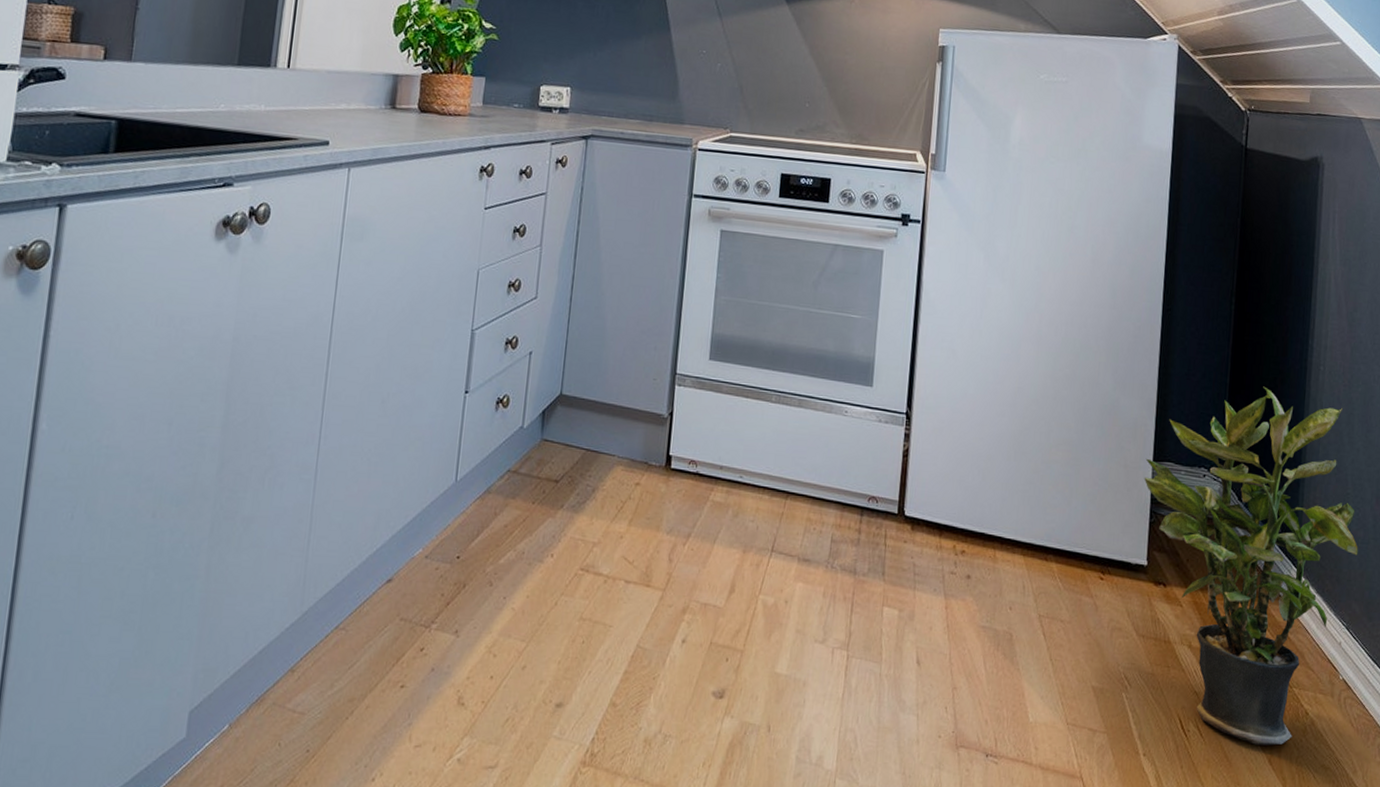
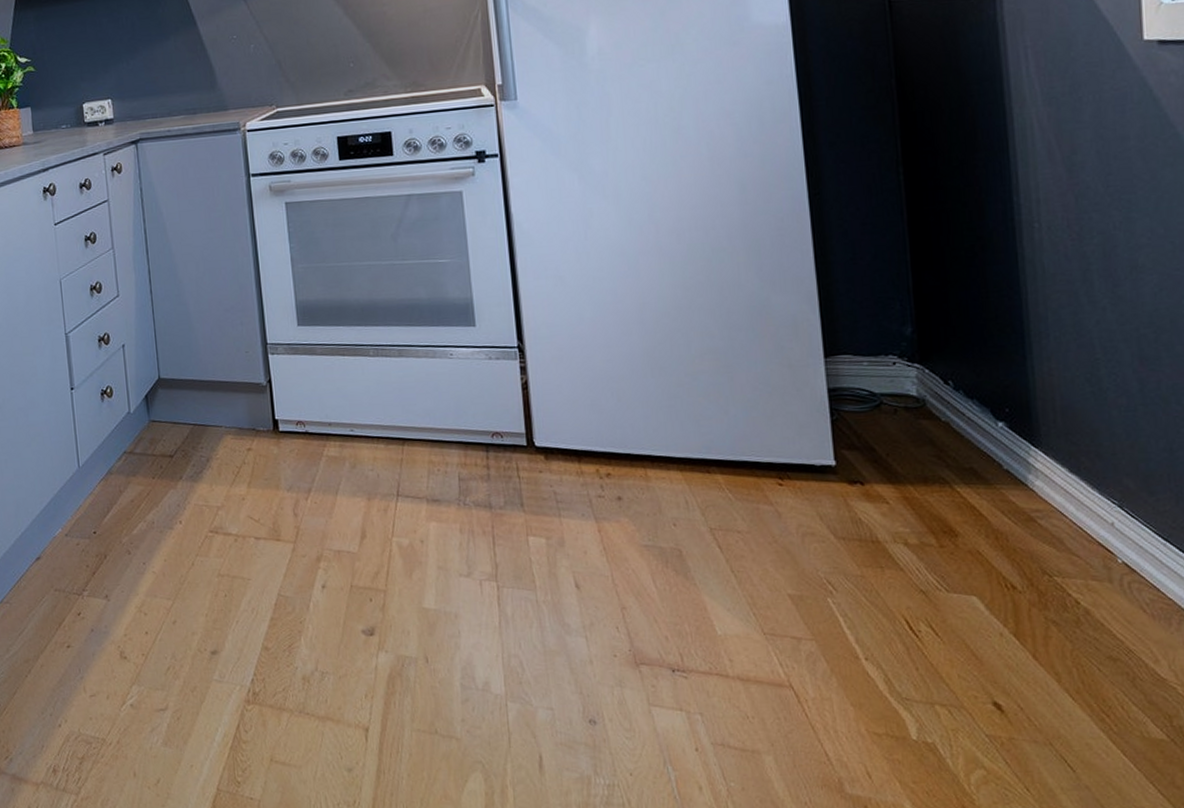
potted plant: present [1144,386,1358,745] -> none [814,257,1122,640]

